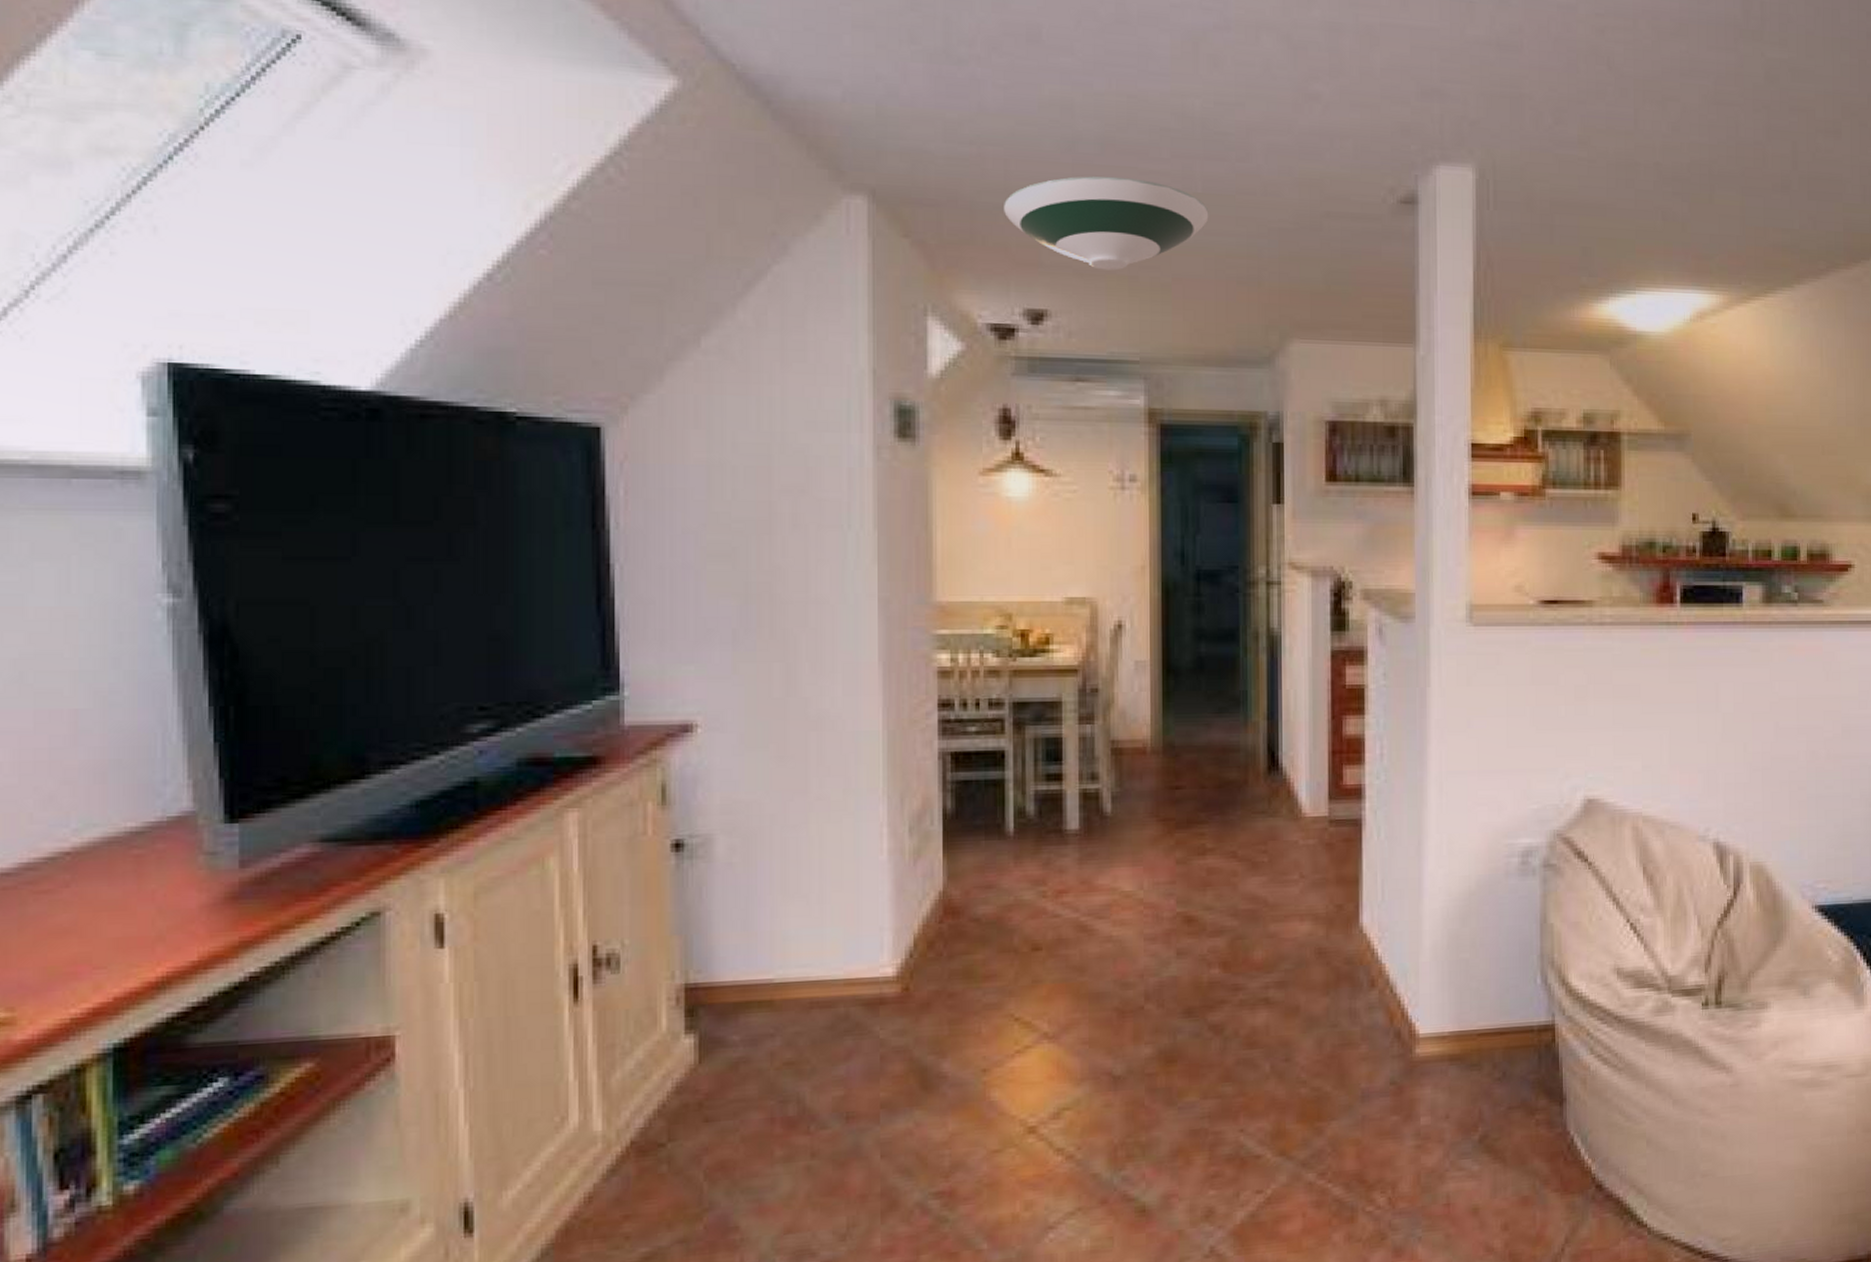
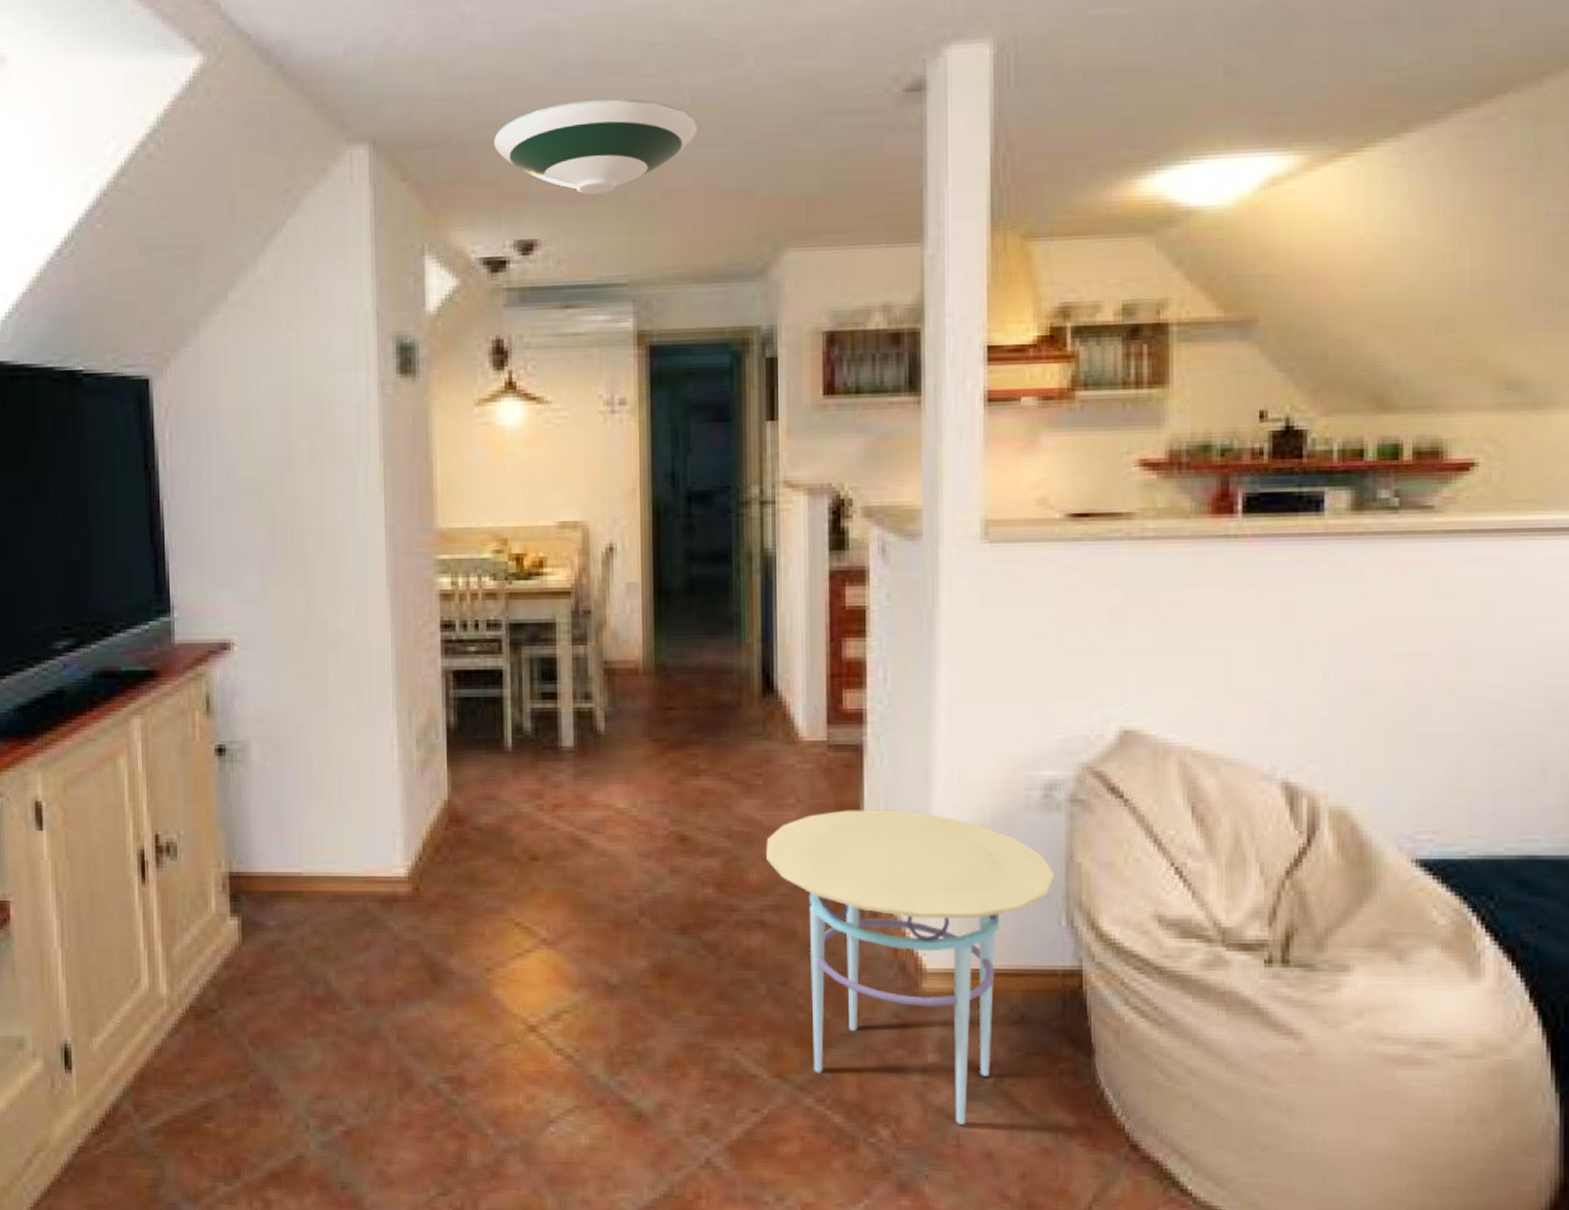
side table: none [1271,881,1531,1184] -> present [766,810,1055,1124]

